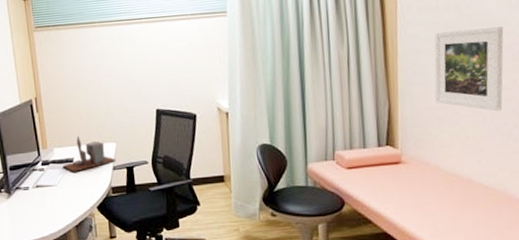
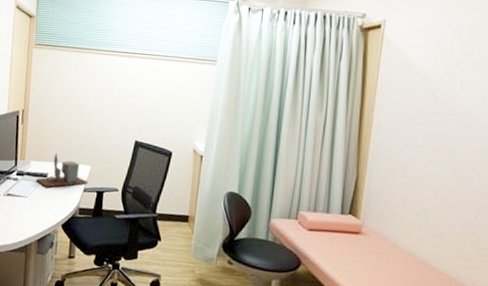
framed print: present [434,27,504,112] -> none [402,114,475,200]

